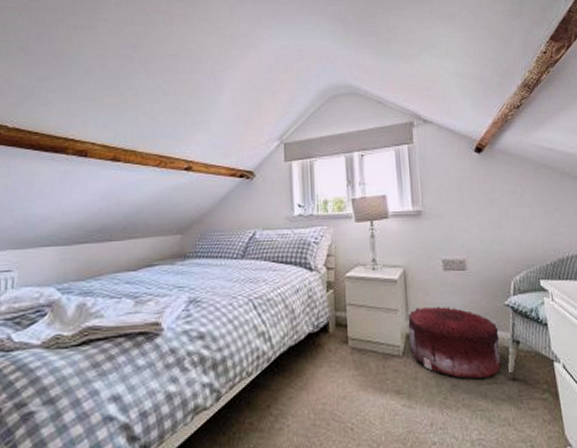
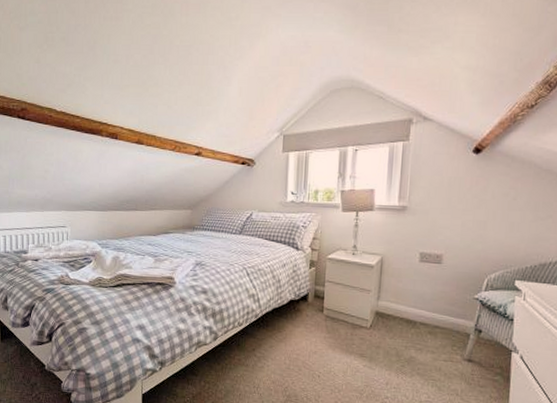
pouf: present [408,306,501,379] -> none [377,290,463,356]

